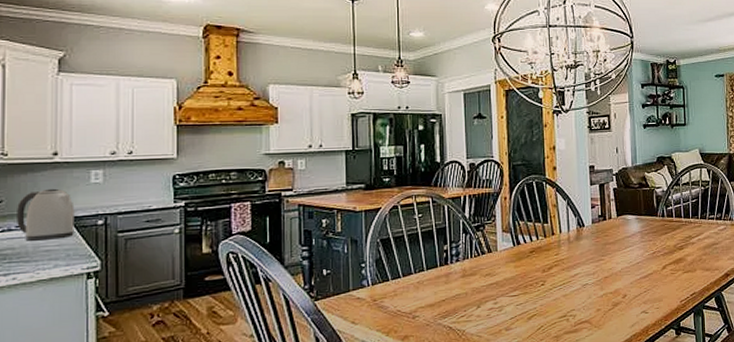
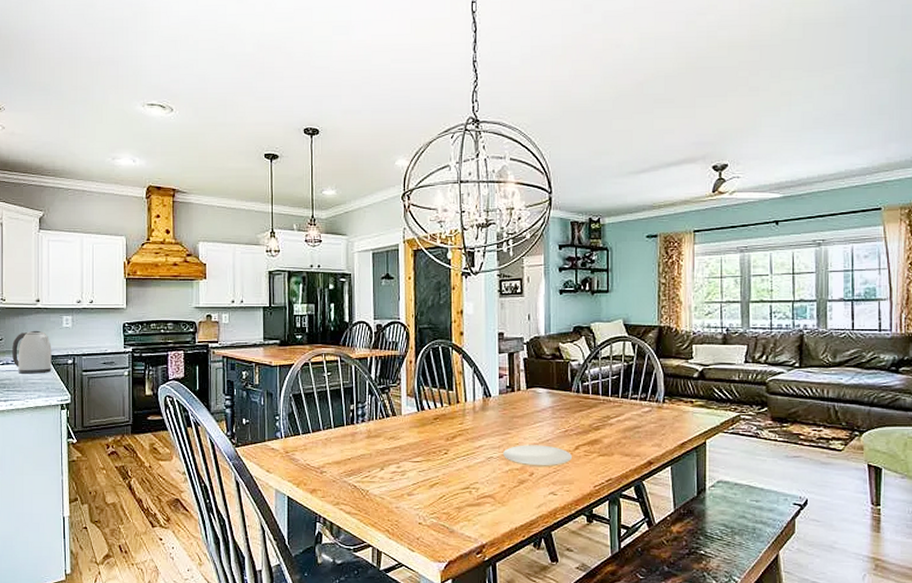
plate: none [597,267,660,289] -> present [502,445,572,468]

